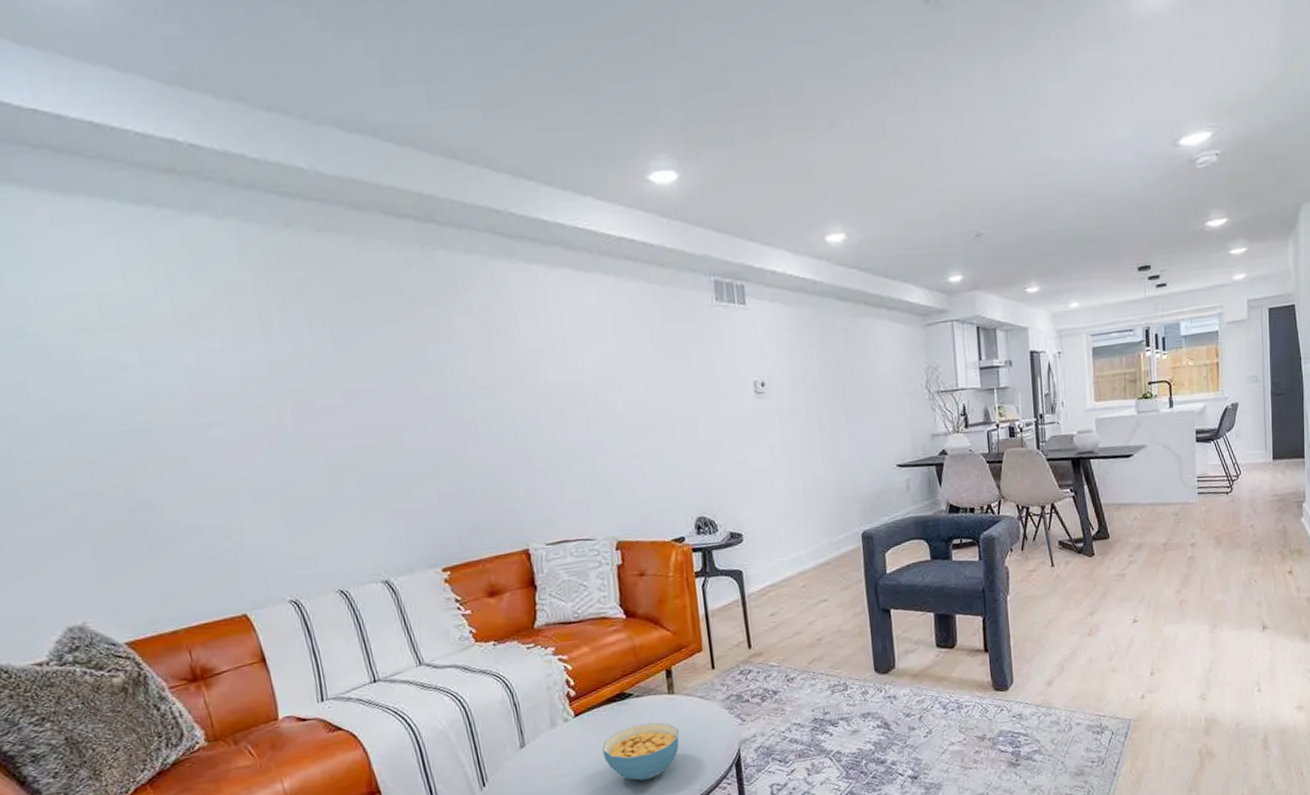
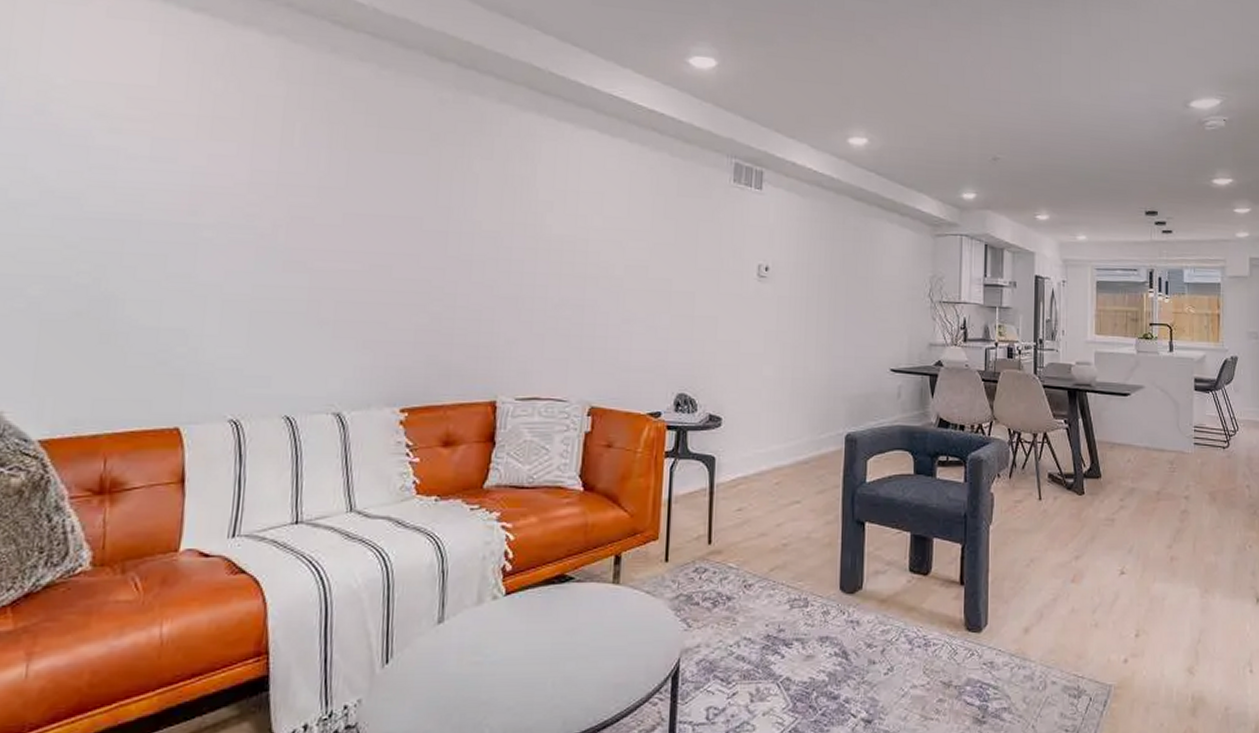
cereal bowl: present [602,722,680,781] -> none [528,614,616,683]

